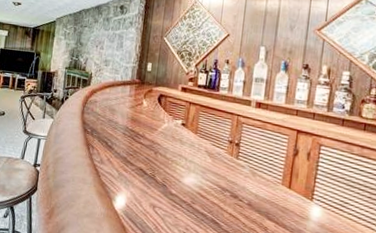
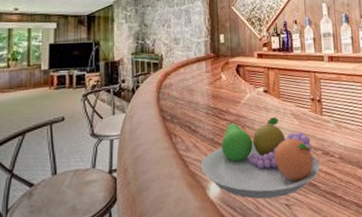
fruit bowl: none [111,145,226,226] -> present [200,117,320,199]

